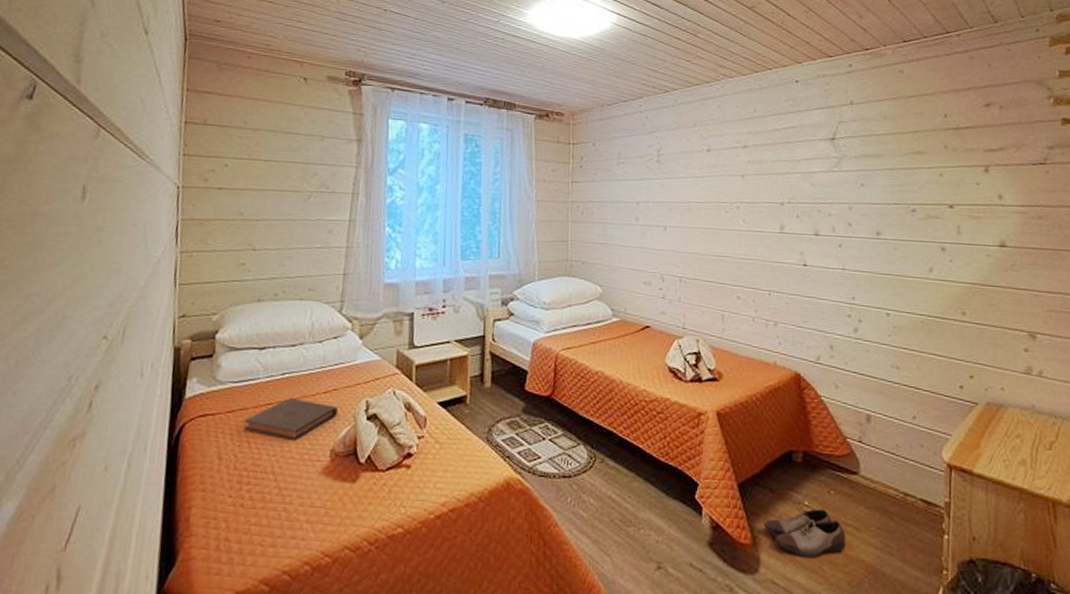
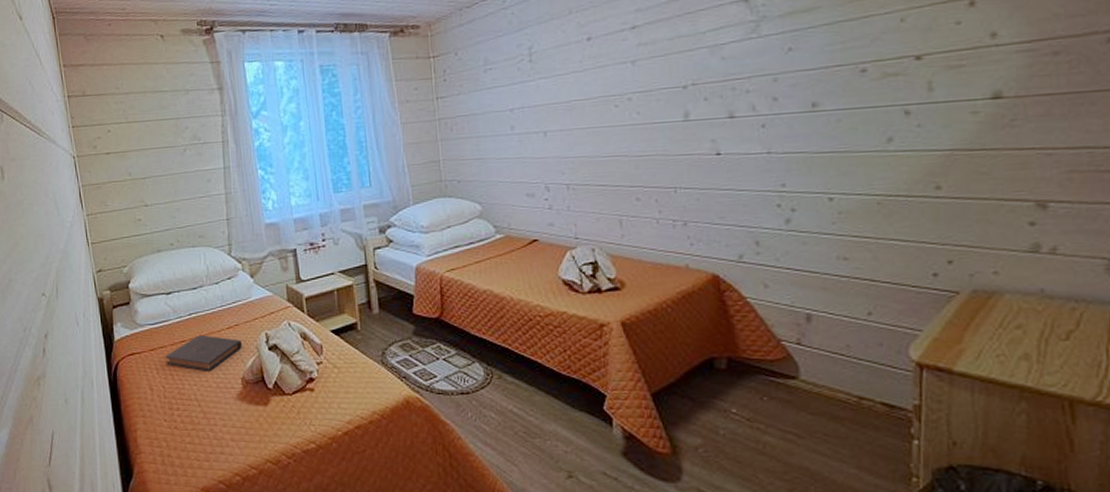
shoe: present [763,509,846,558] -> none [683,416,785,466]

